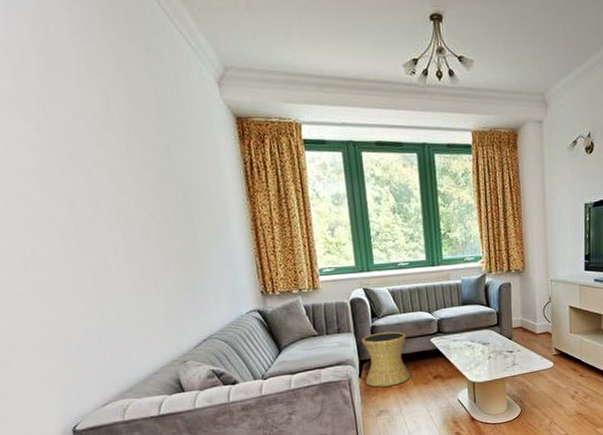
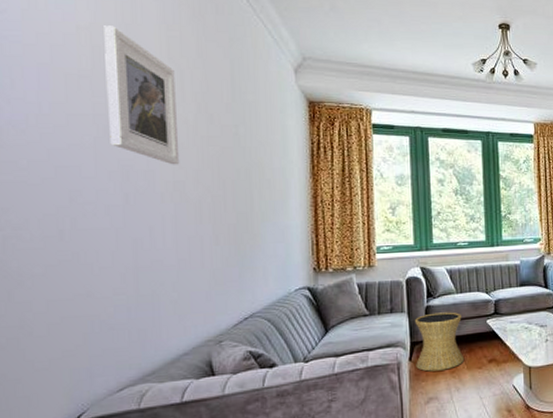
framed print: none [19,41,120,192] -> present [104,25,180,165]

